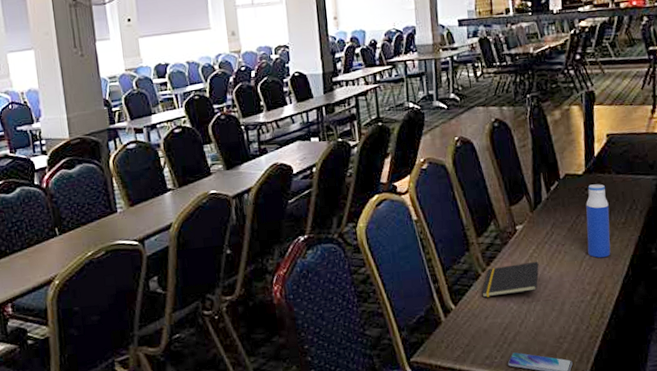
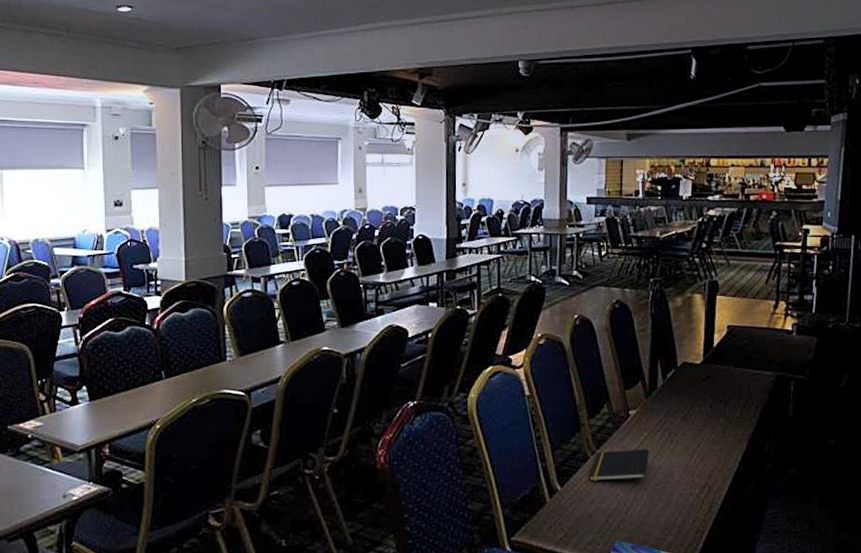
water bottle: present [586,184,611,258] -> none [700,375,725,451]

